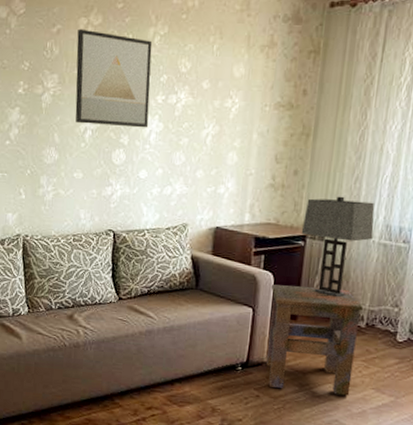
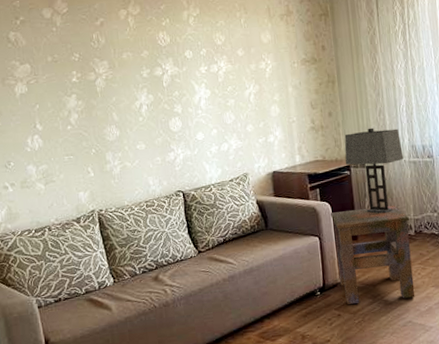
wall art: present [75,28,153,128] -> none [119,19,197,101]

